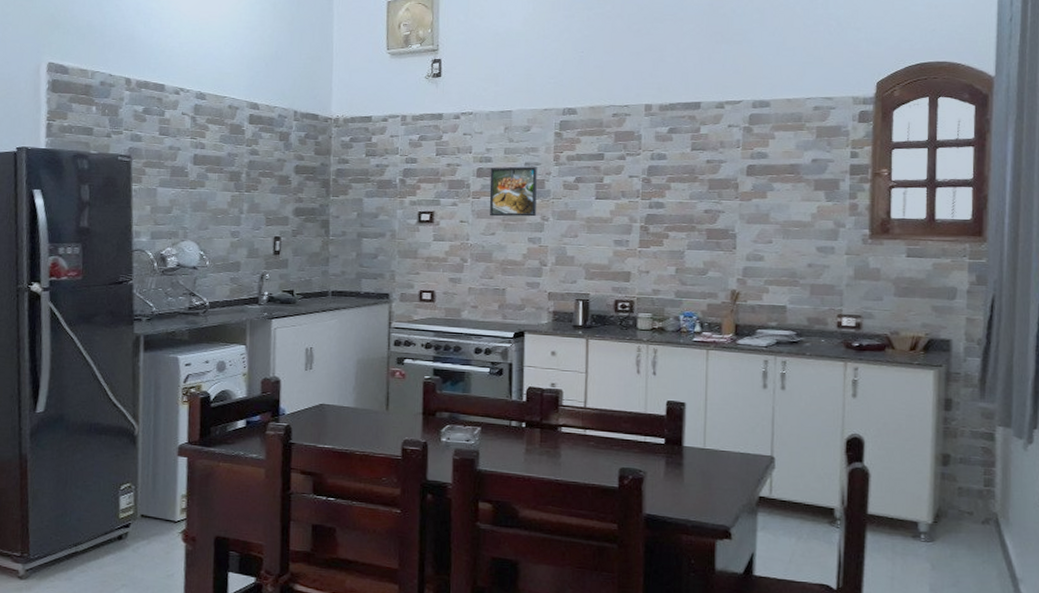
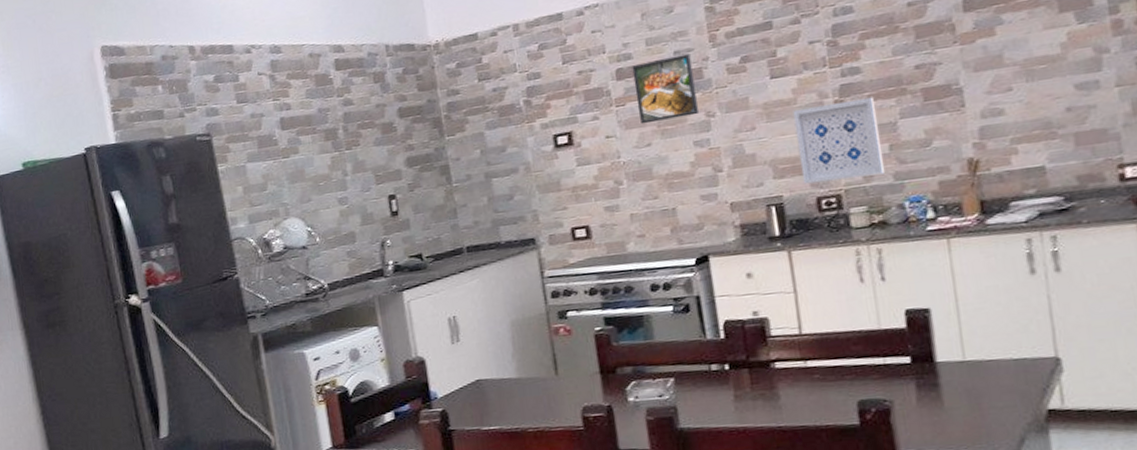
wall art: none [607,227,671,290] -> present [792,97,886,184]

